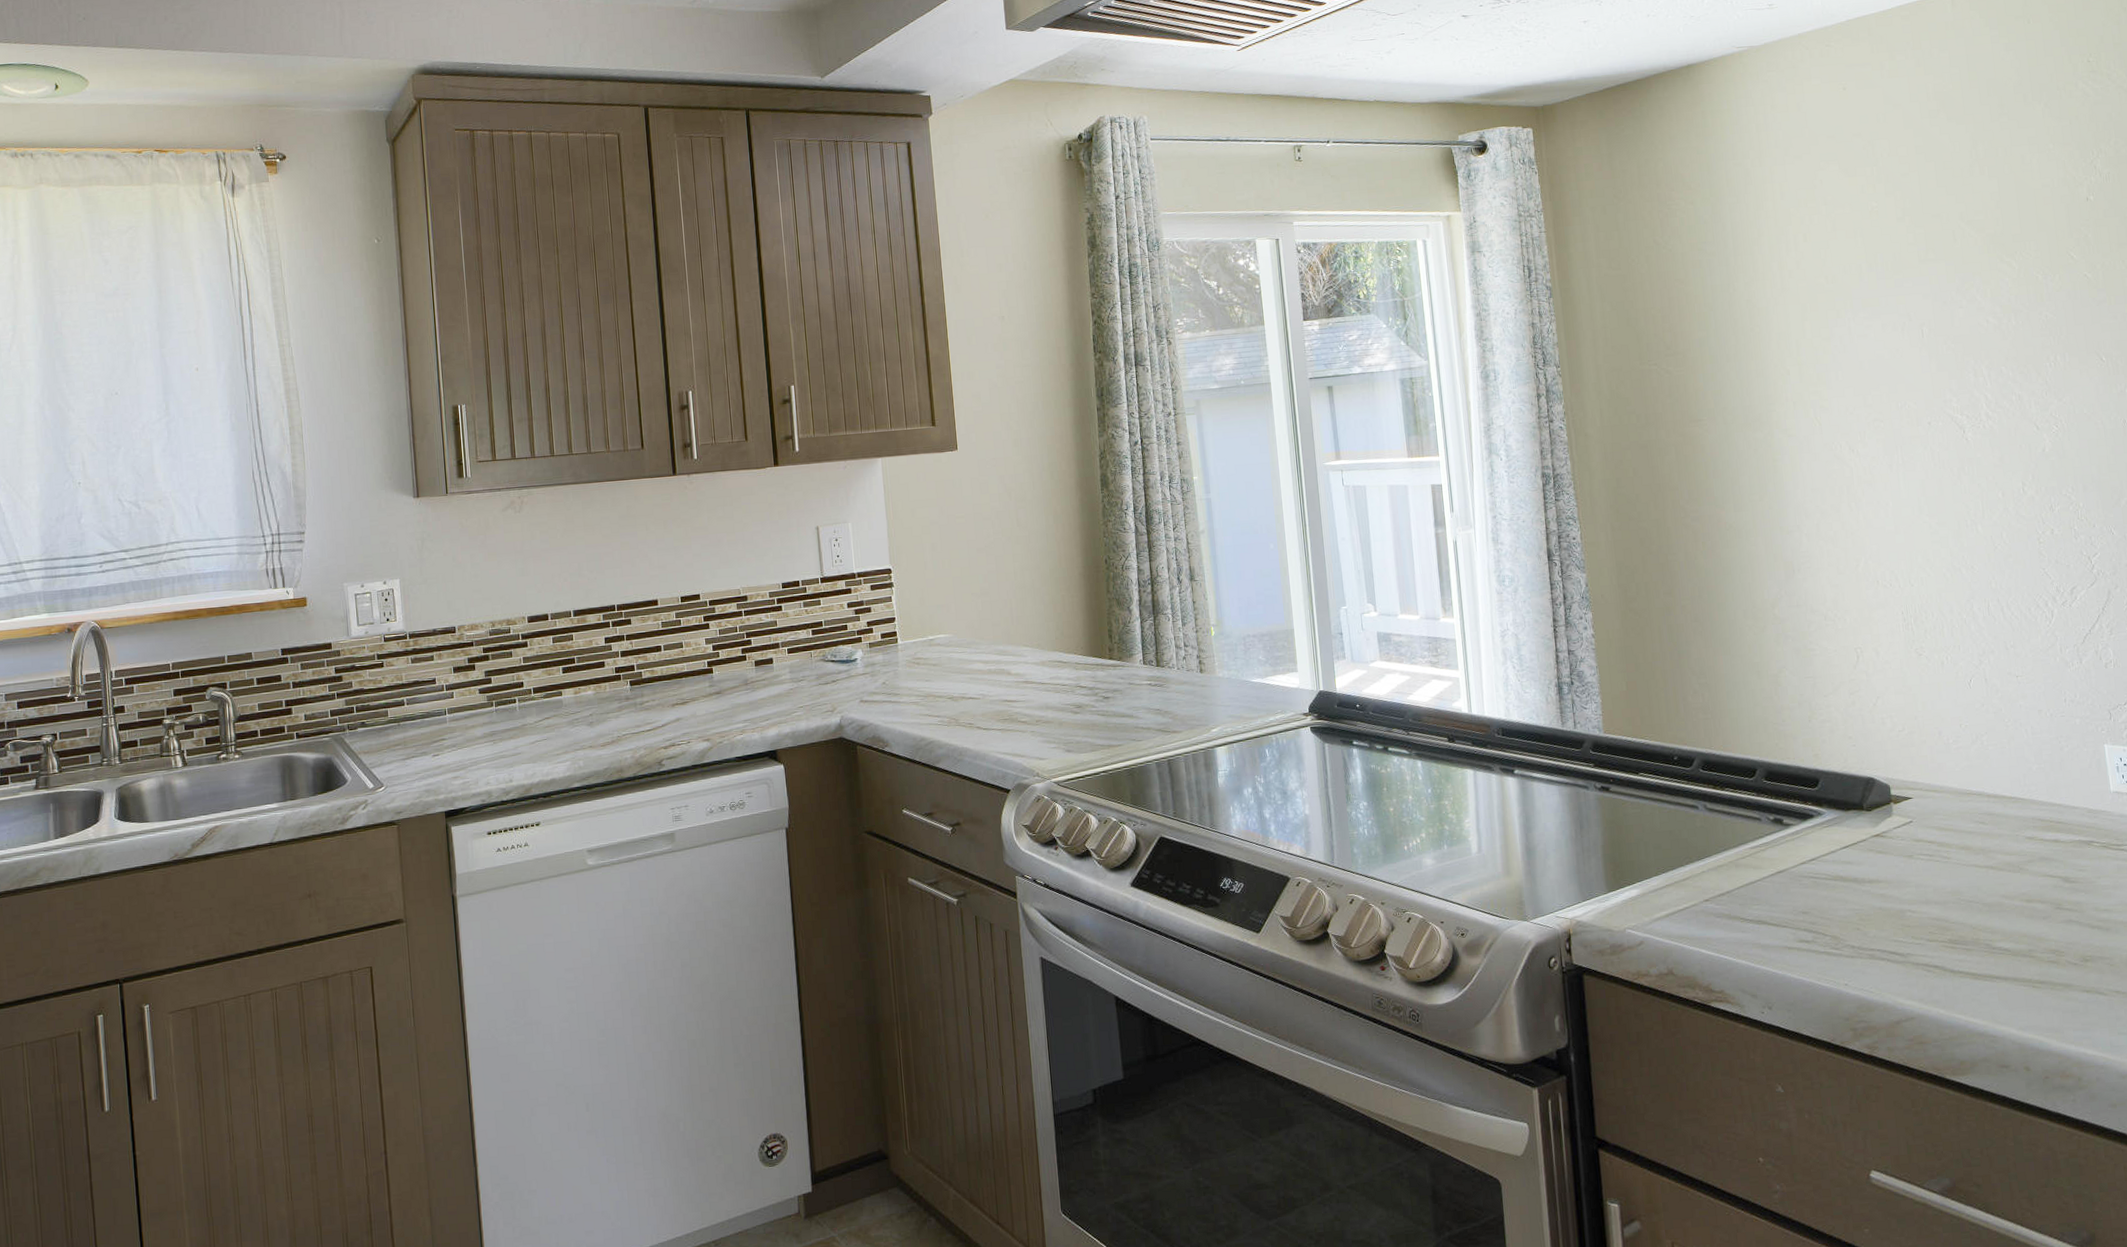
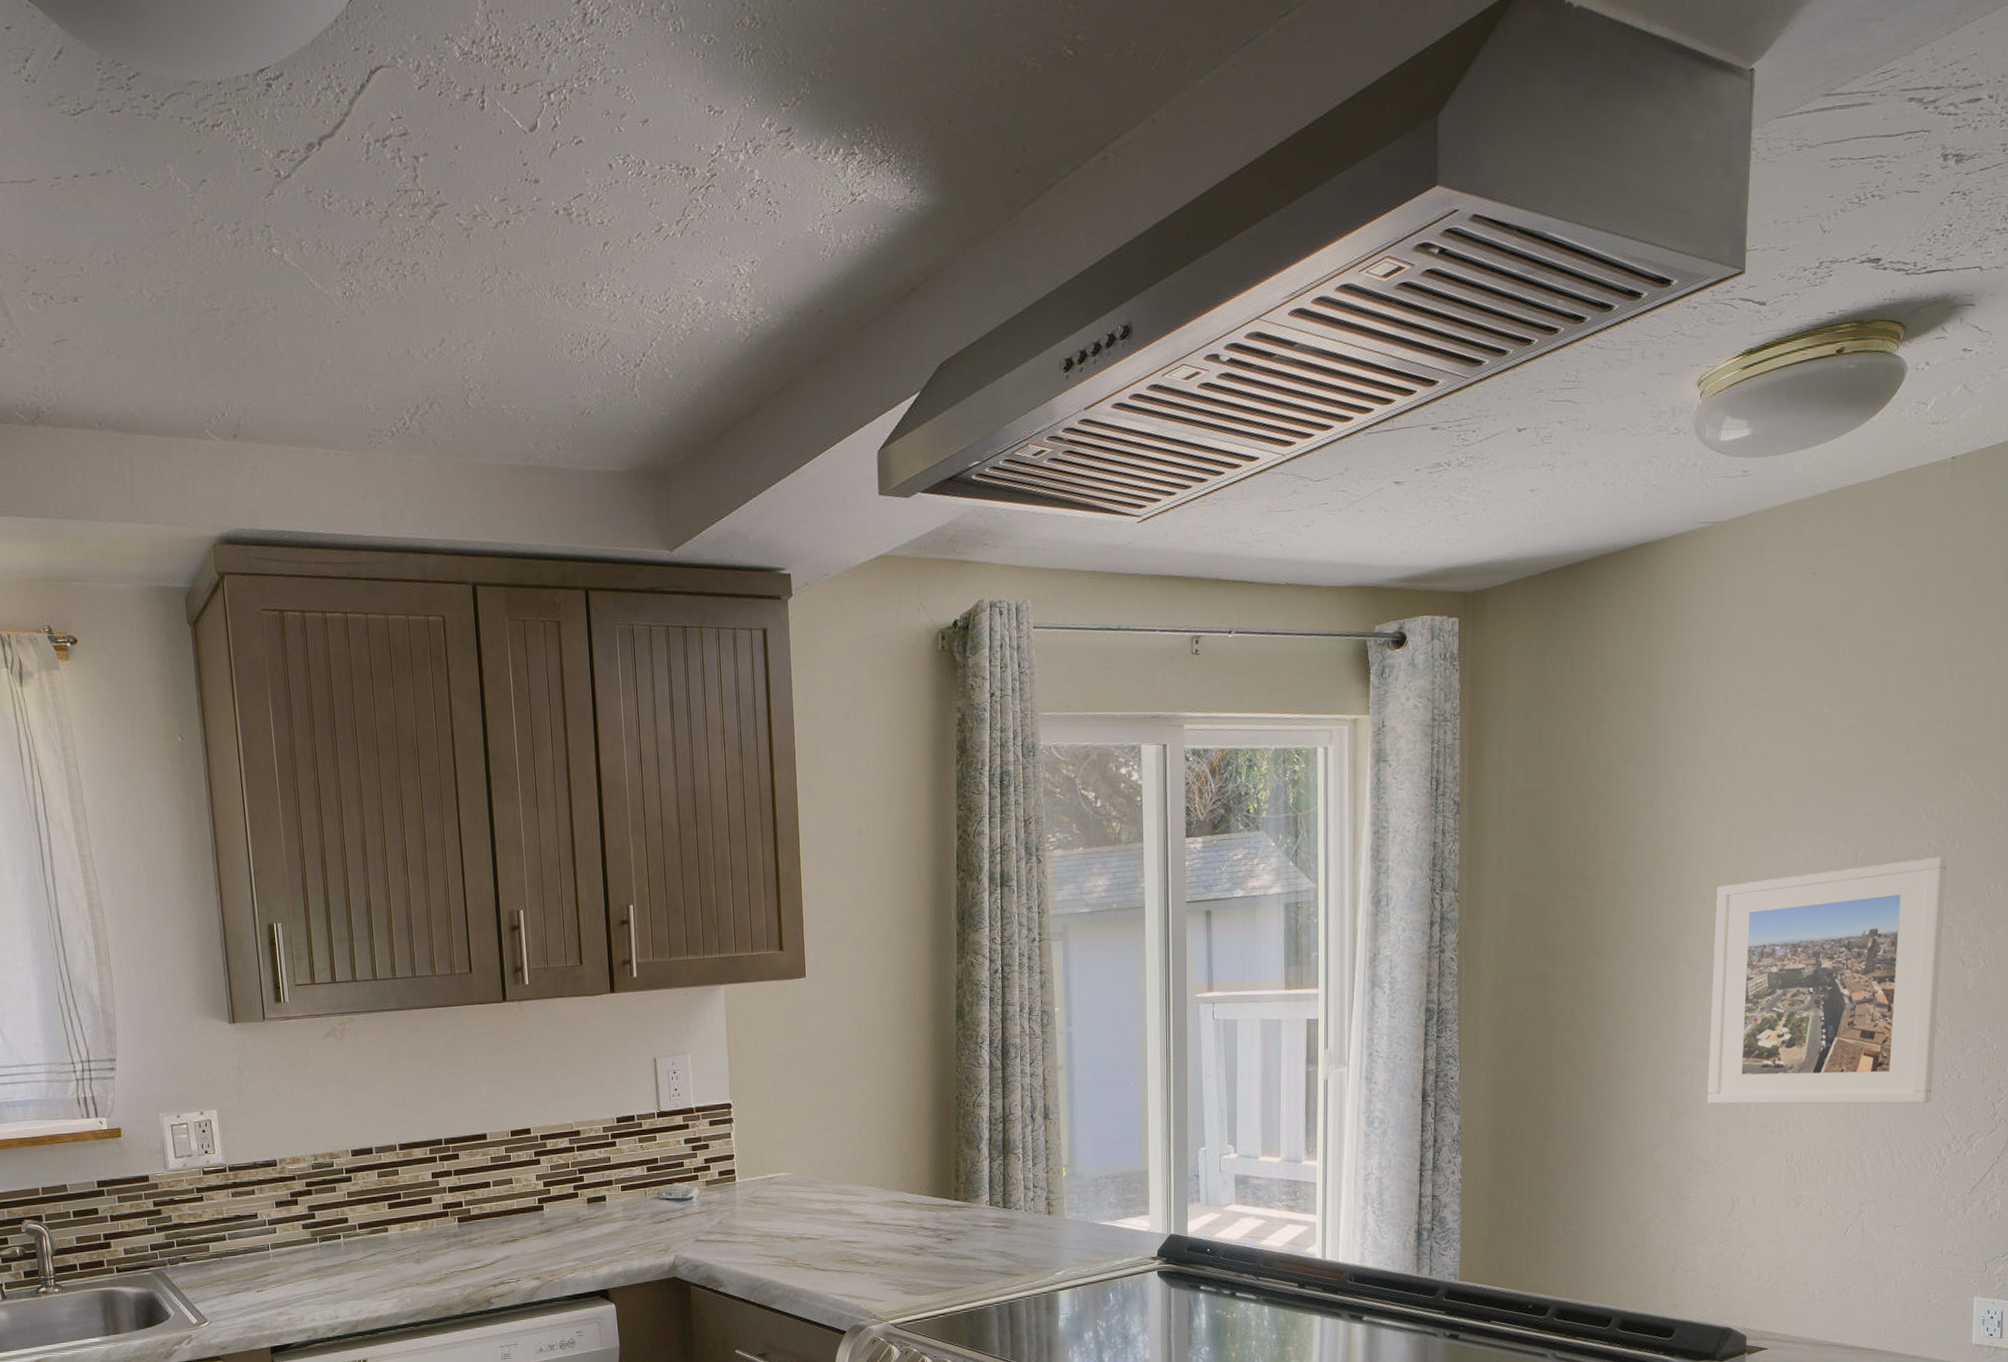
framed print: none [1798,331,2030,561] -> present [1707,856,1948,1105]

